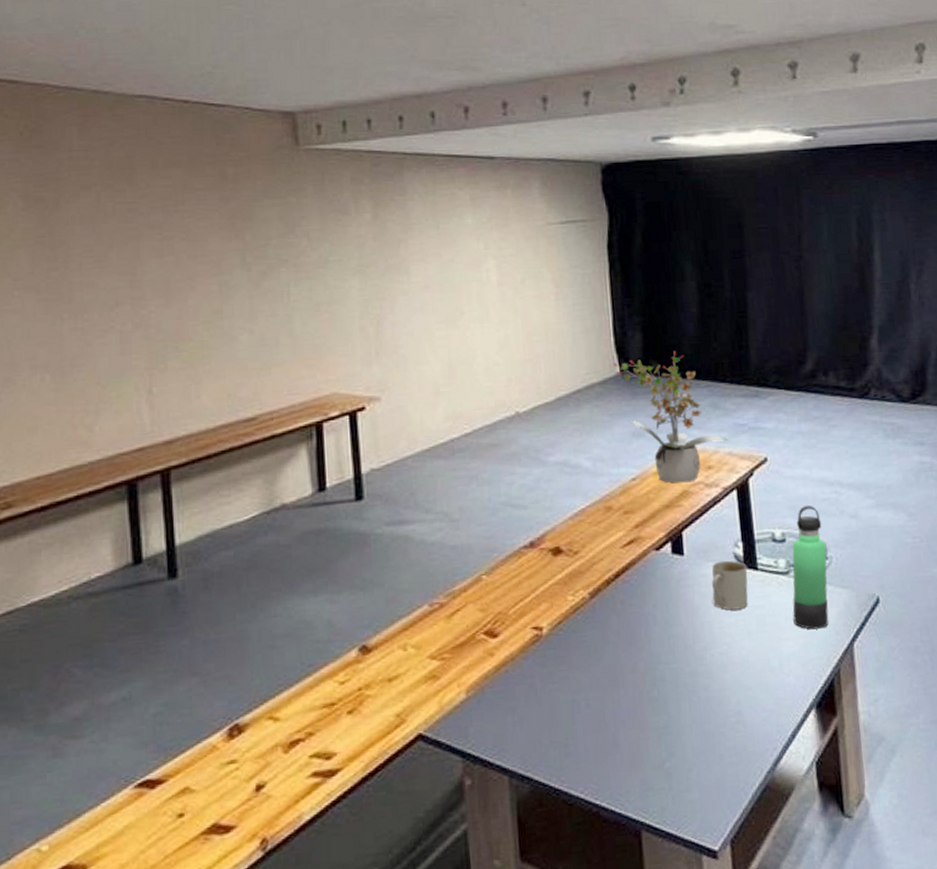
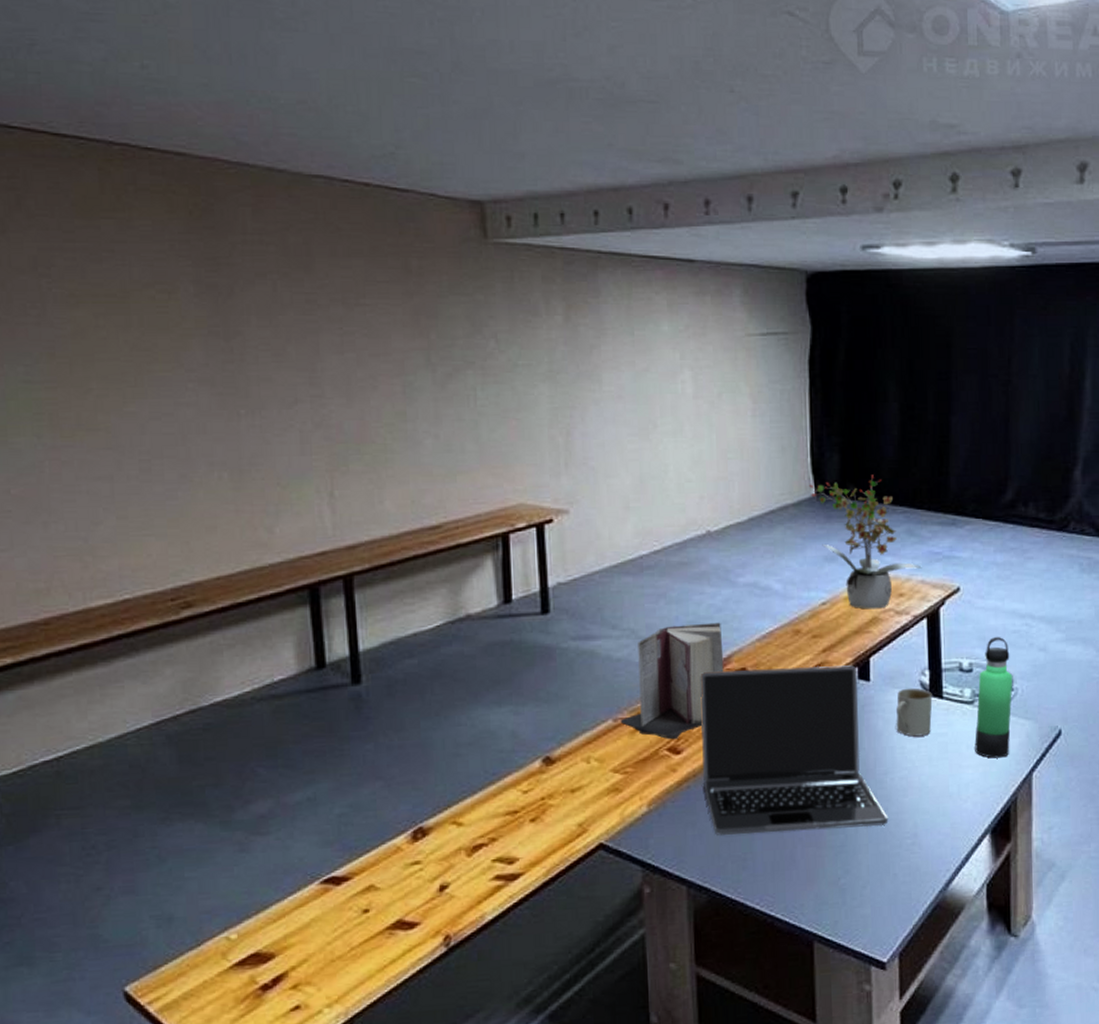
book: none [436,502,538,623] -> present [620,622,724,740]
laptop: none [514,540,711,721] -> present [700,665,889,835]

